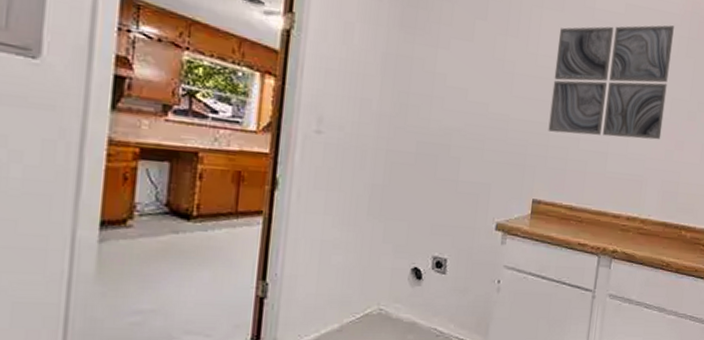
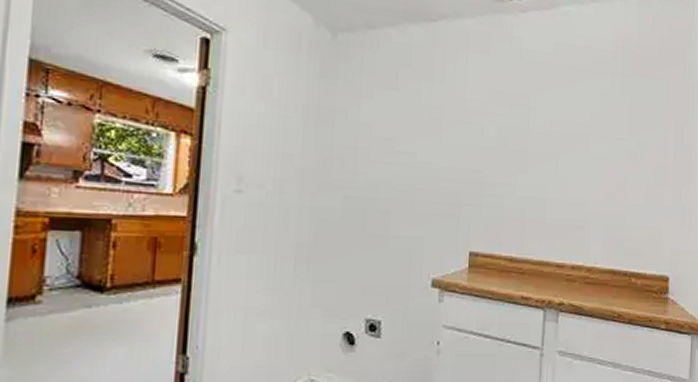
wall art: present [548,25,674,140] -> none [481,62,606,182]

